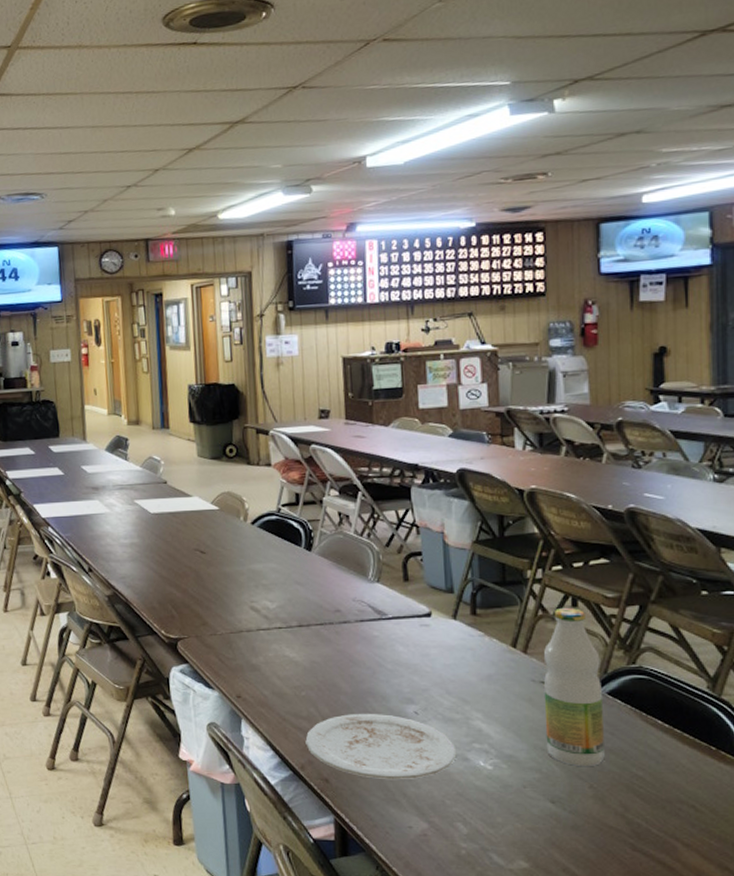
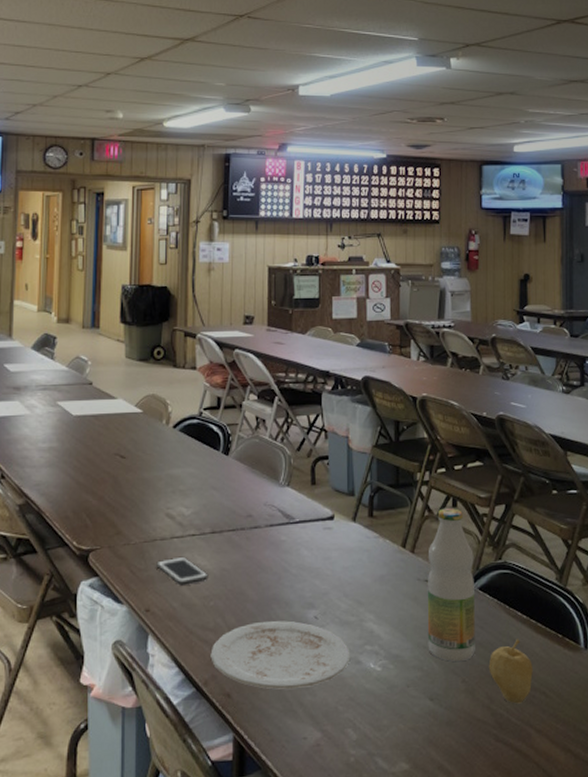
cell phone: none [244,647,299,675] -> present [156,556,209,586]
fruit: none [621,748,678,815] -> present [488,639,533,704]

